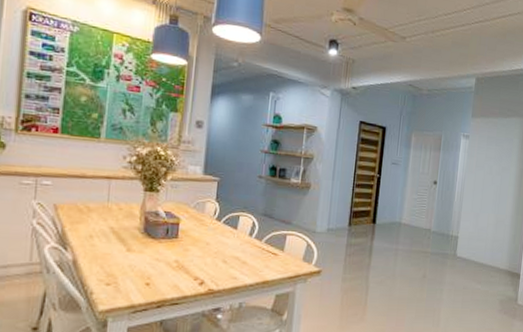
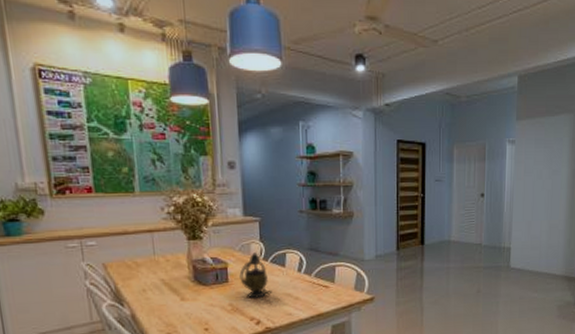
teapot: none [189,211,221,258] -> present [239,252,273,299]

